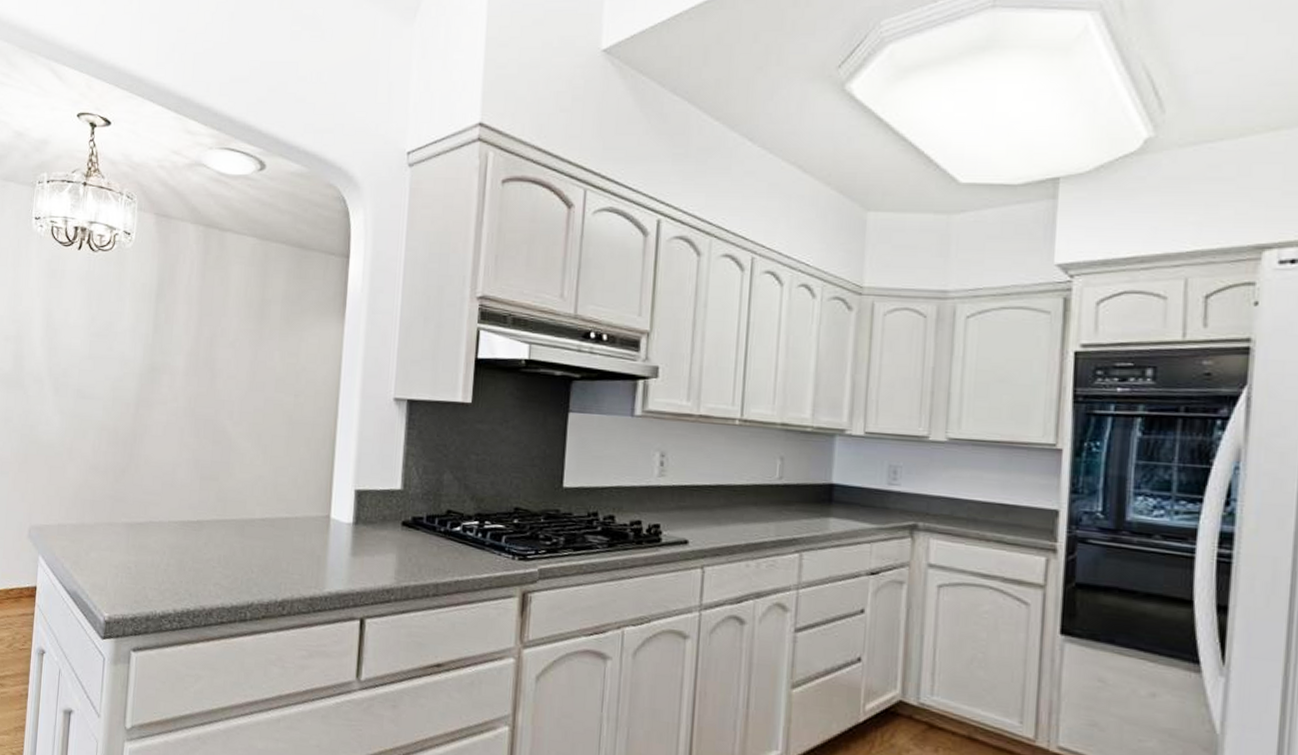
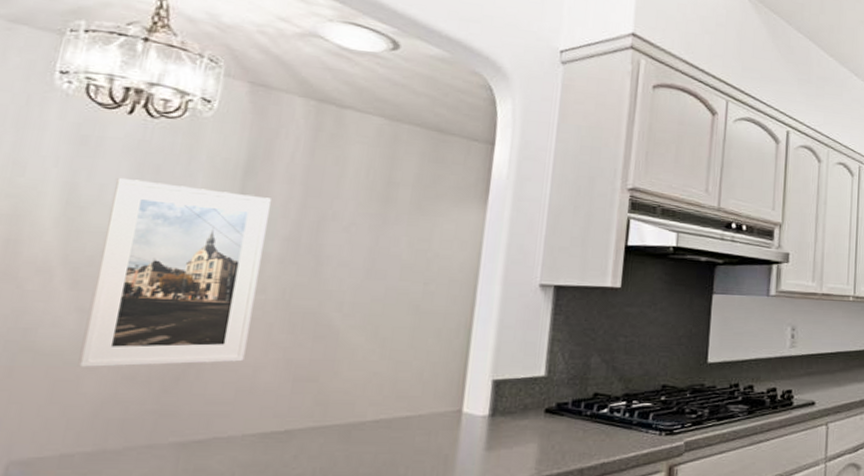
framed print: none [63,303,176,460] -> present [77,177,271,367]

